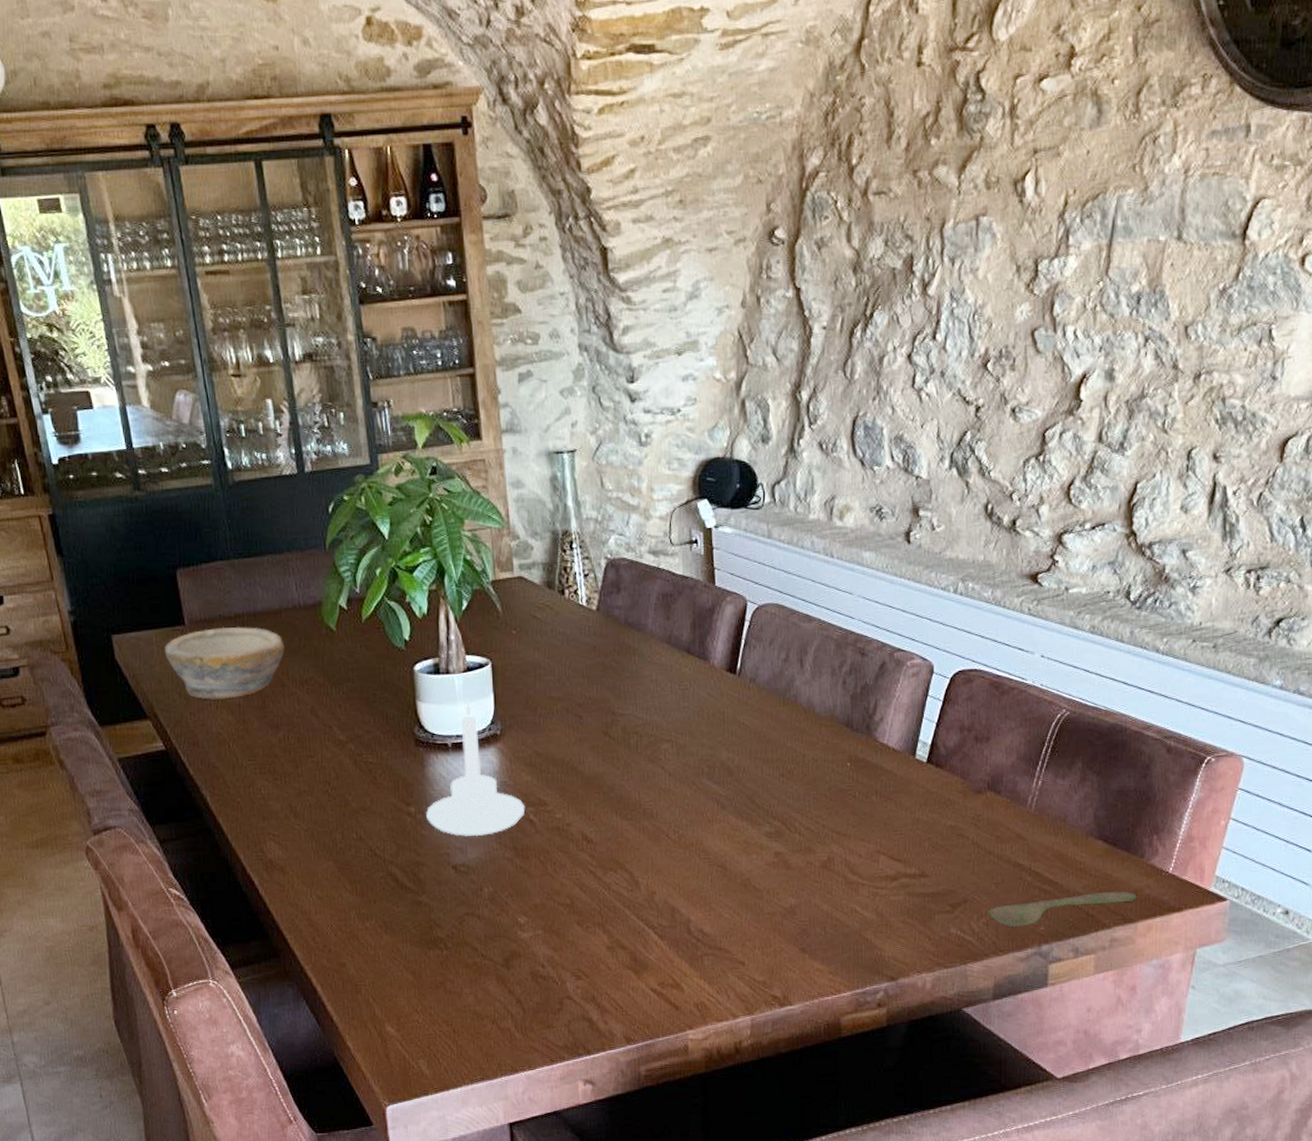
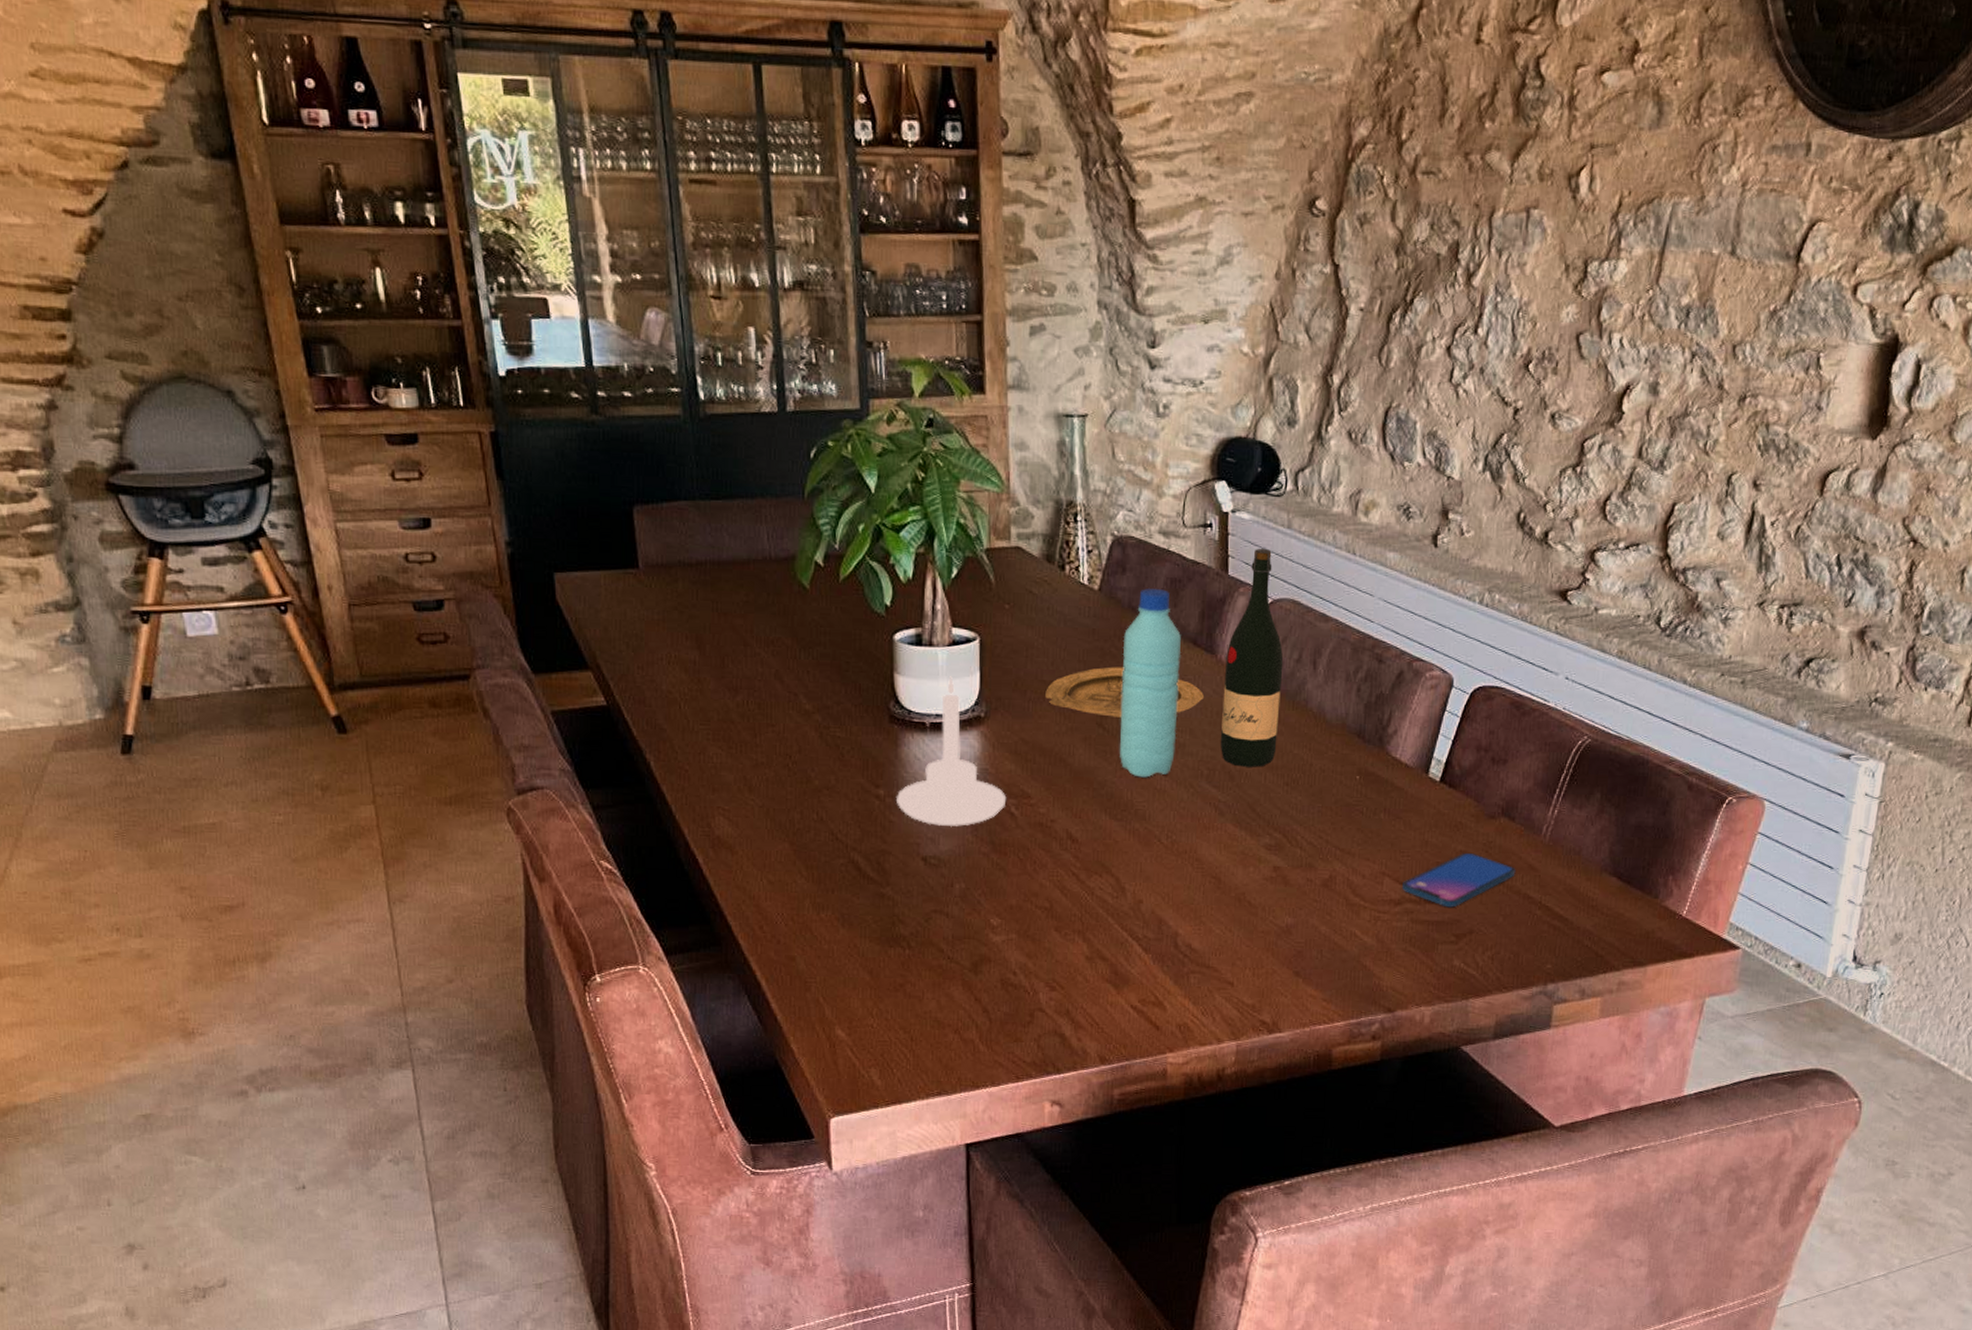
bowl: present [164,626,285,700] -> none [613,574,750,655]
plate: none [554,679,701,726] -> present [1045,667,1205,718]
water bottle: none [622,604,677,779] -> present [1119,589,1182,778]
wine bottle: none [717,558,772,762] -> present [1220,548,1284,767]
smartphone: none [897,826,1005,880] -> present [1402,852,1516,908]
spoon: present [987,891,1136,928] -> none [1493,932,1648,964]

